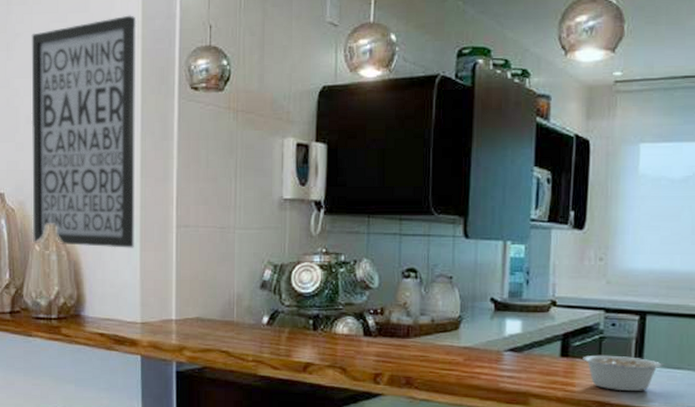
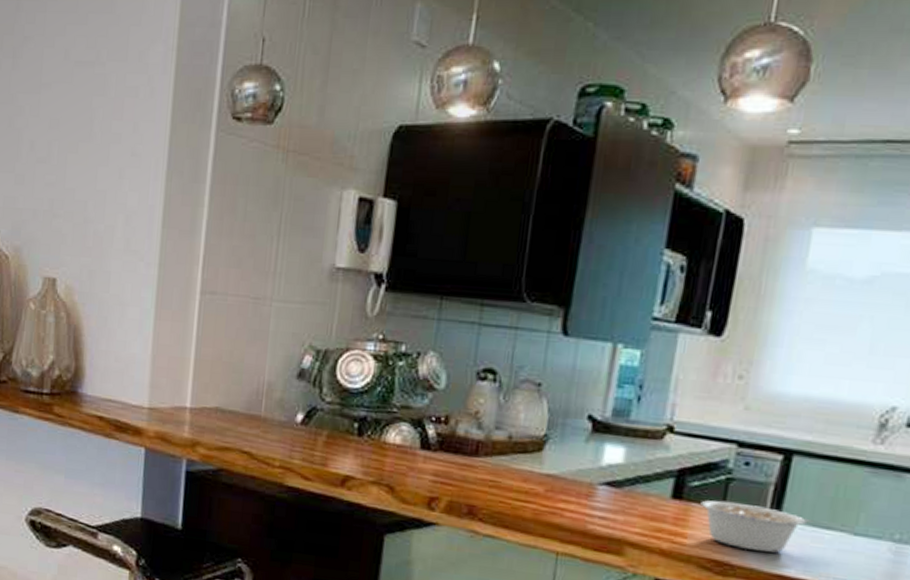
wall art: present [31,15,137,248] -> none [27,19,172,315]

